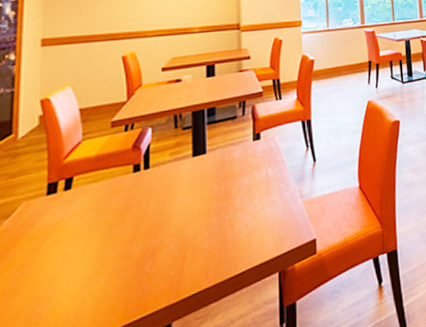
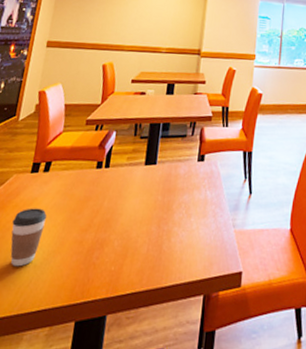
coffee cup: none [31,232,78,305] -> present [10,208,47,267]

